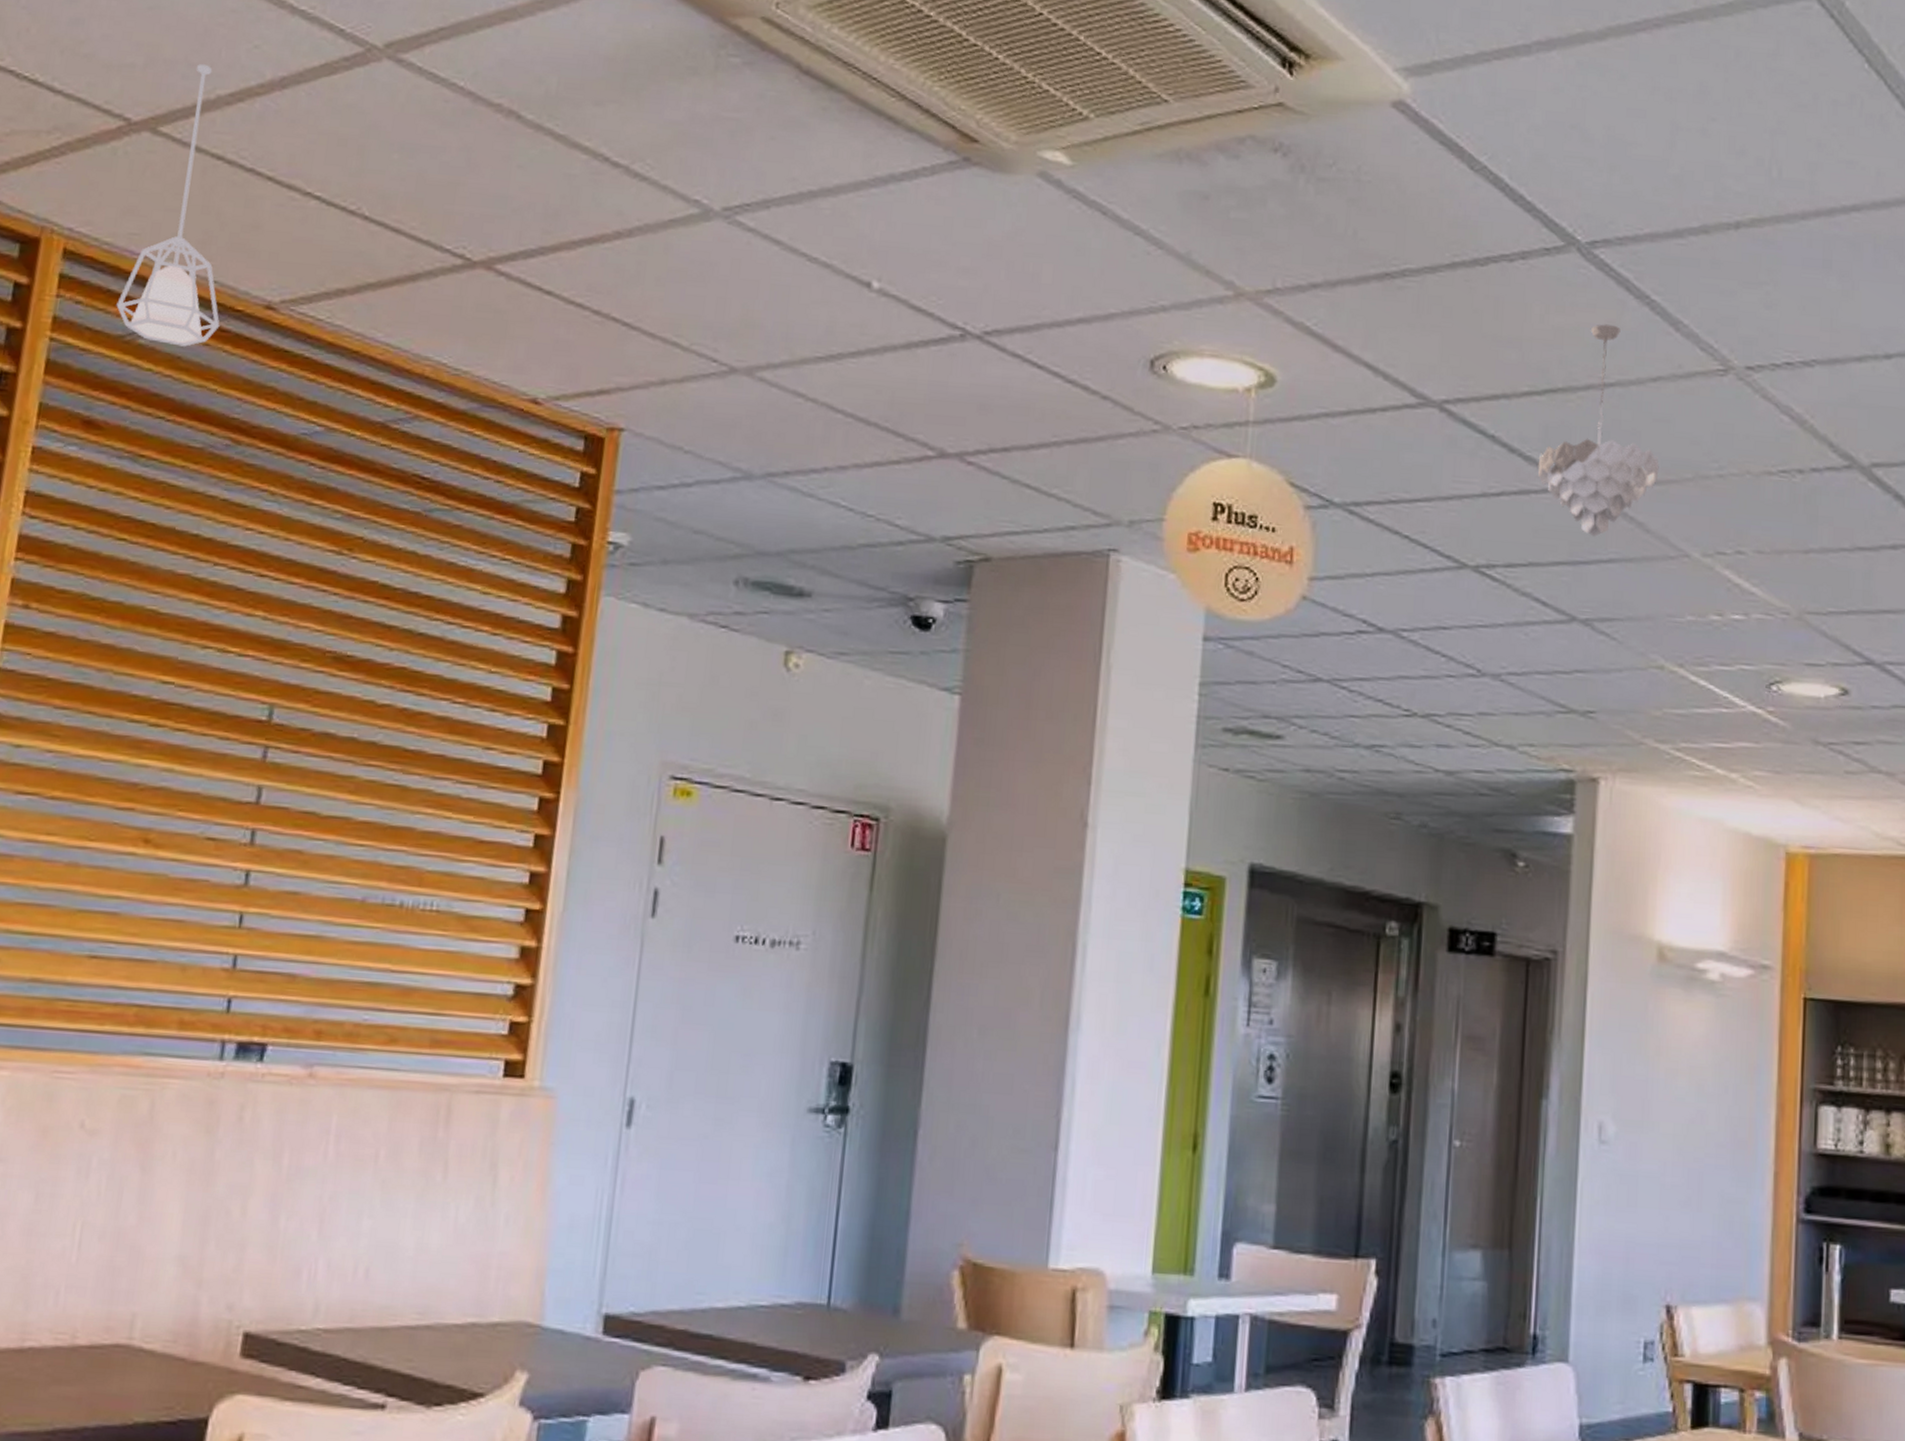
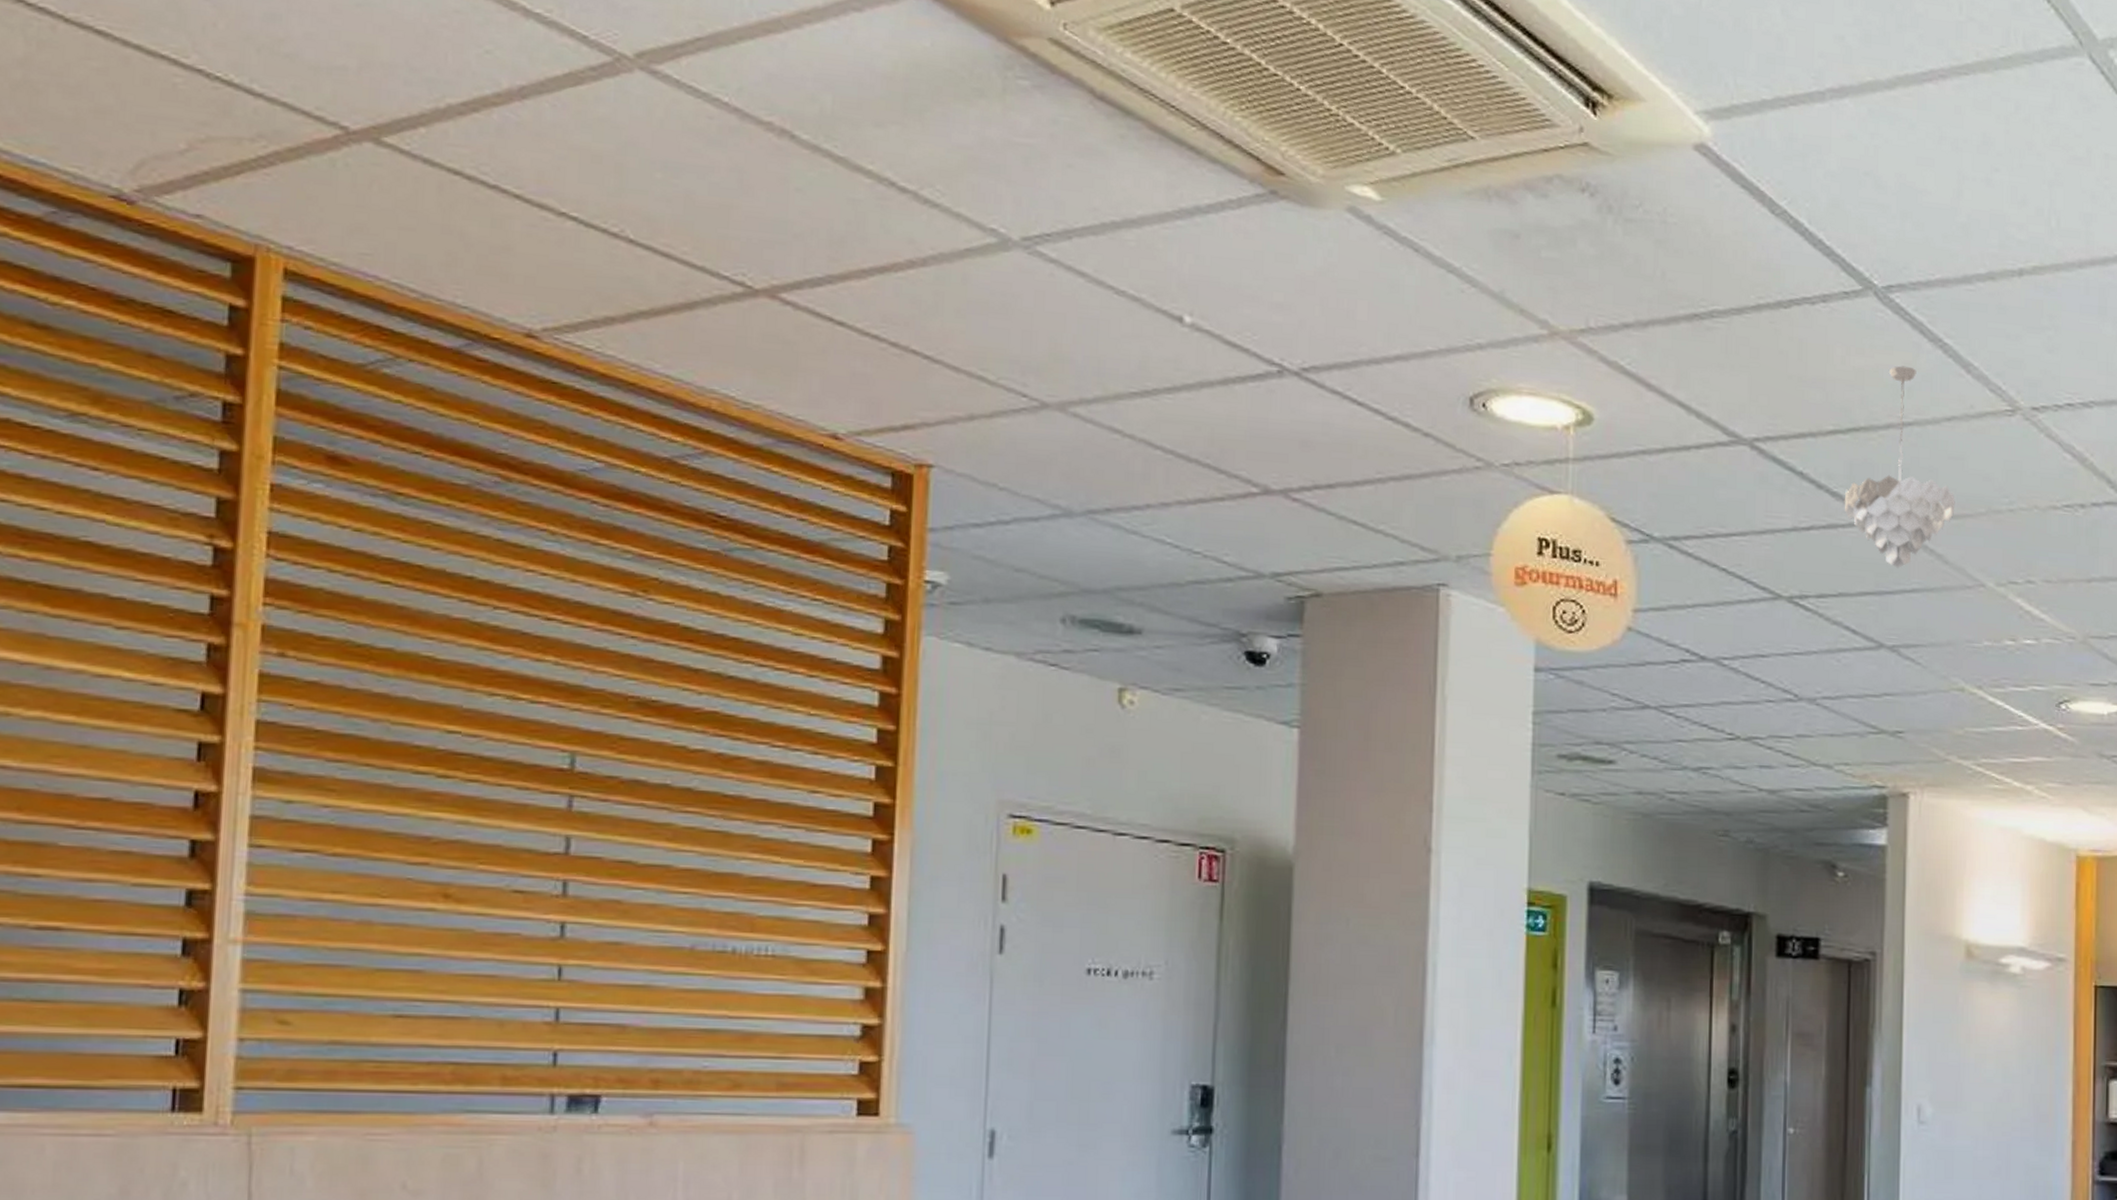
pendant lamp: present [116,64,220,347] -> none [353,69,475,377]

